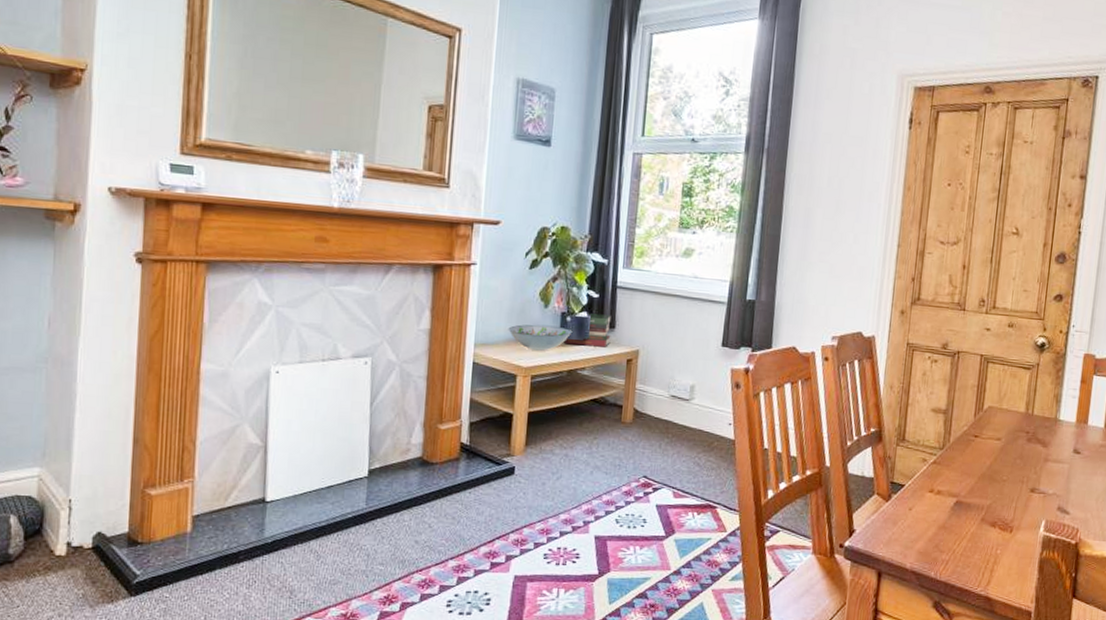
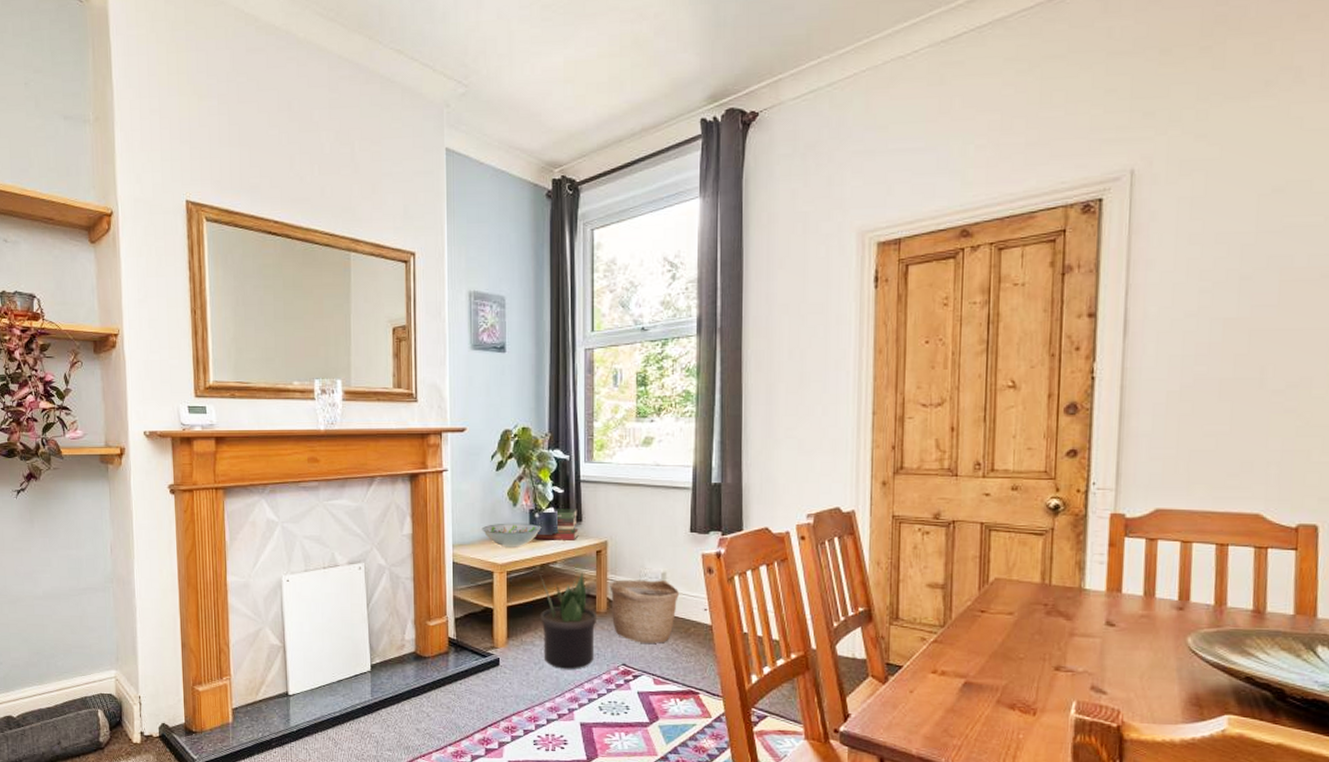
planter: none [562,380,621,480] -> present [539,572,596,669]
basket: none [637,390,706,456] -> present [610,579,679,643]

